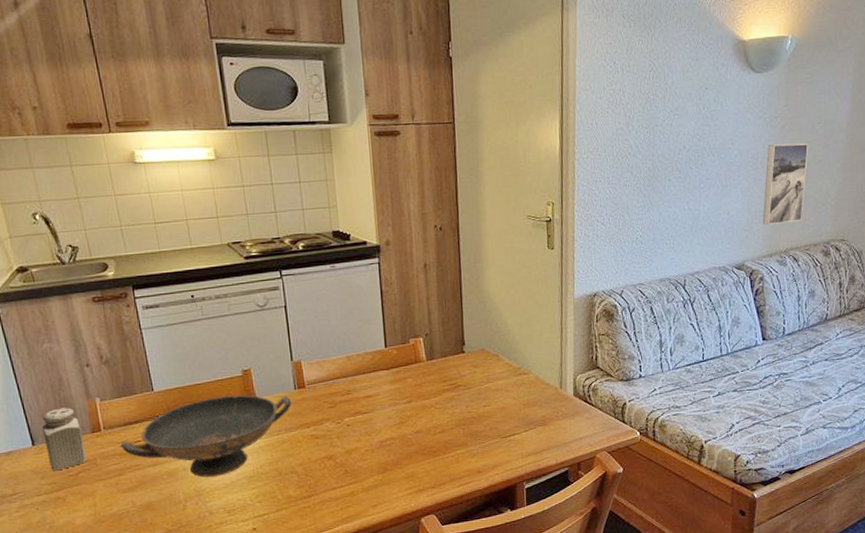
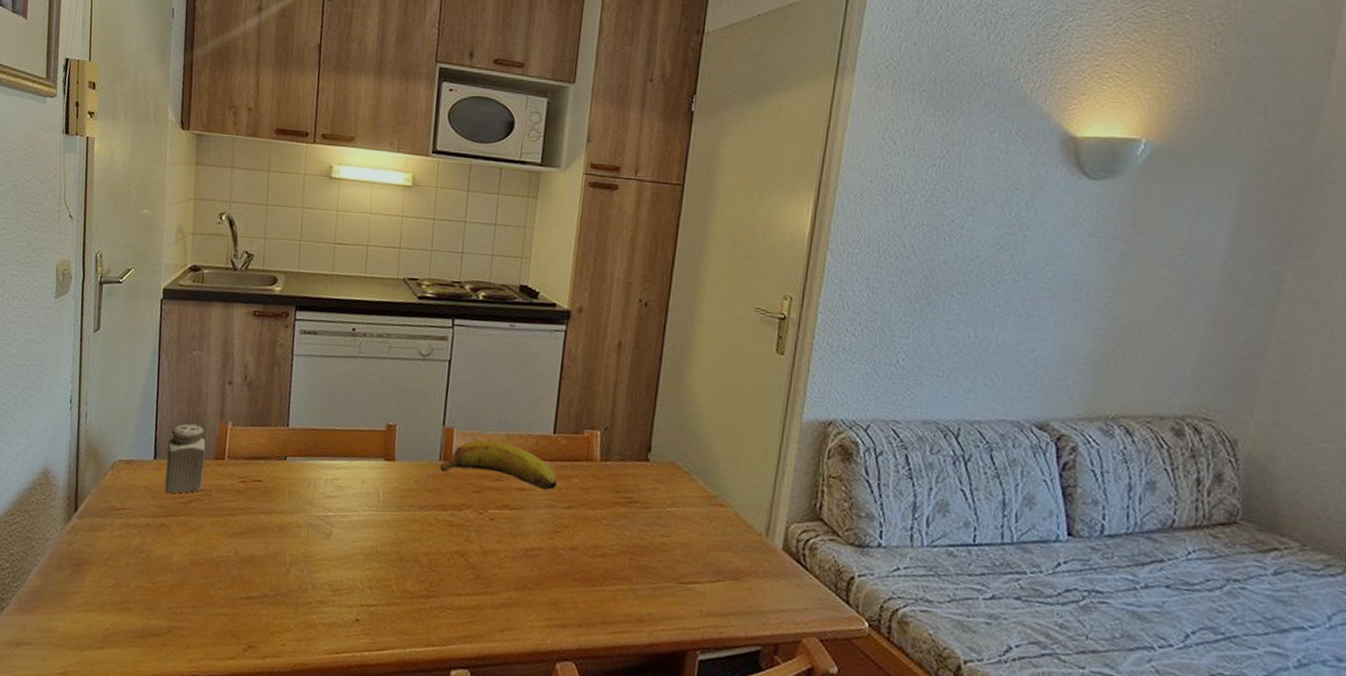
decorative bowl: present [120,394,292,478] -> none [239,448,433,544]
fruit: none [296,363,396,397] -> present [440,440,557,490]
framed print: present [762,143,809,226] -> none [1081,272,1161,381]

